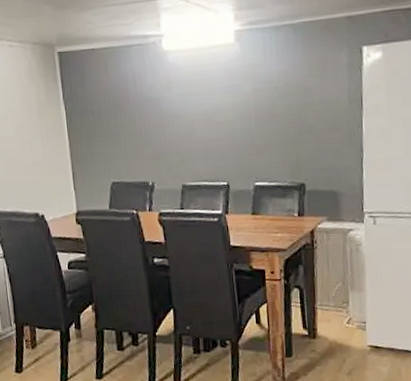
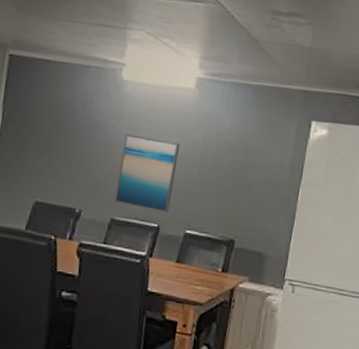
wall art: none [178,100,235,170] -> present [114,134,180,213]

